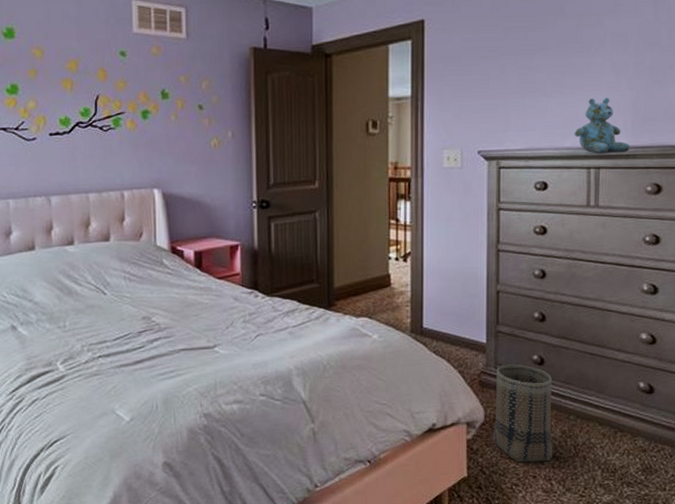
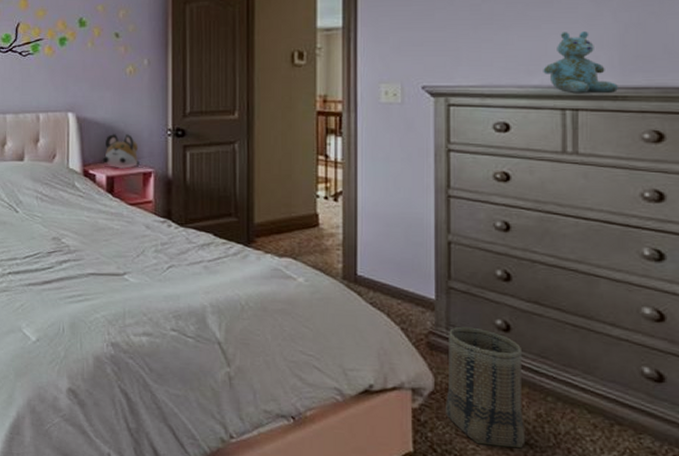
plush toy: none [189,207,227,243] -> present [102,133,140,169]

